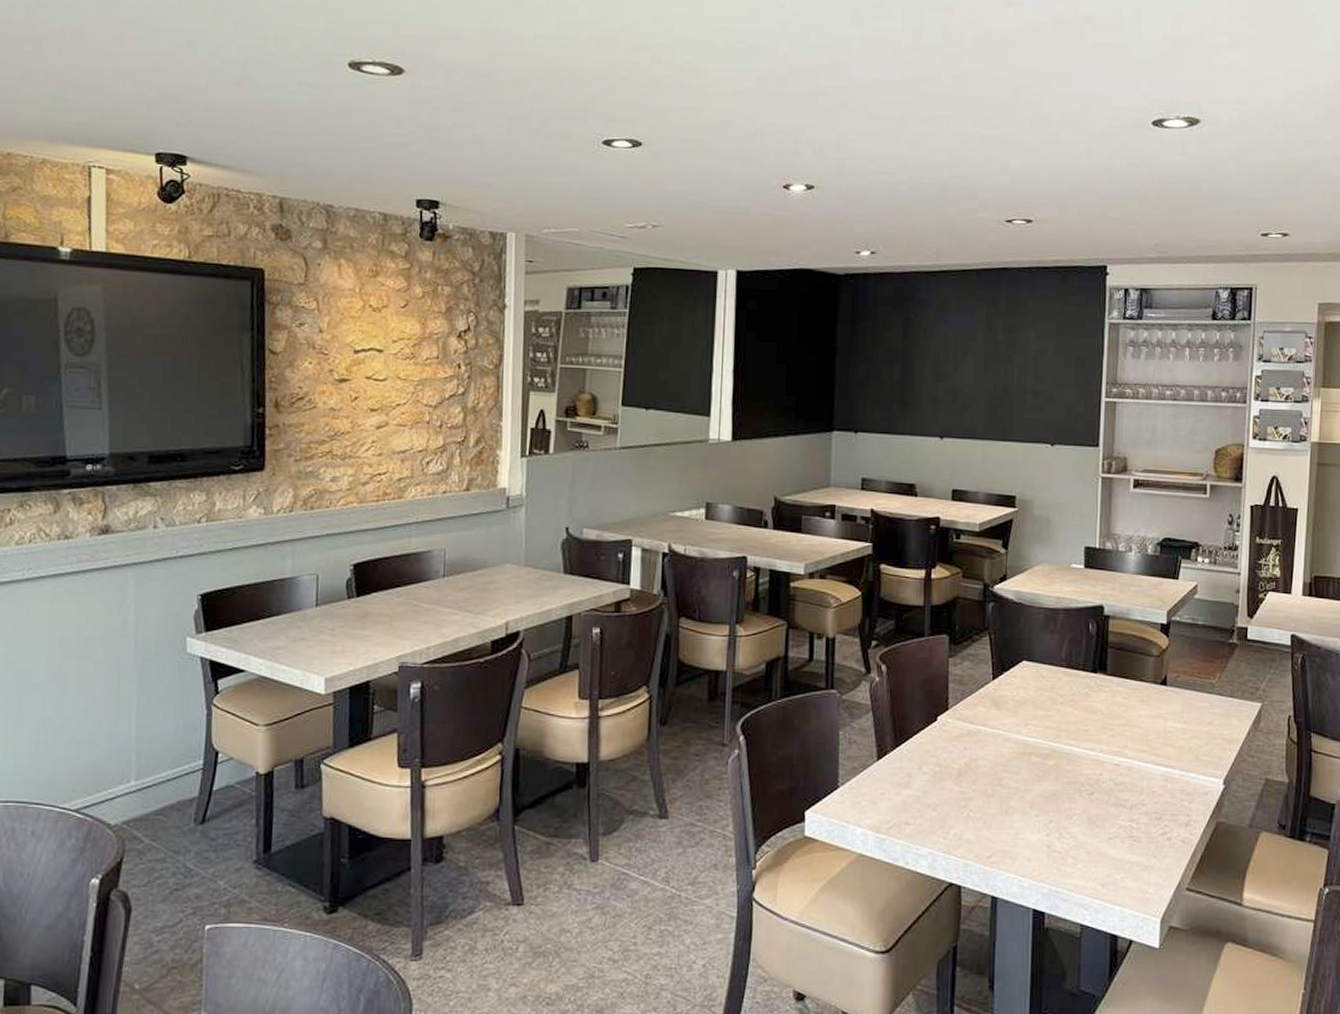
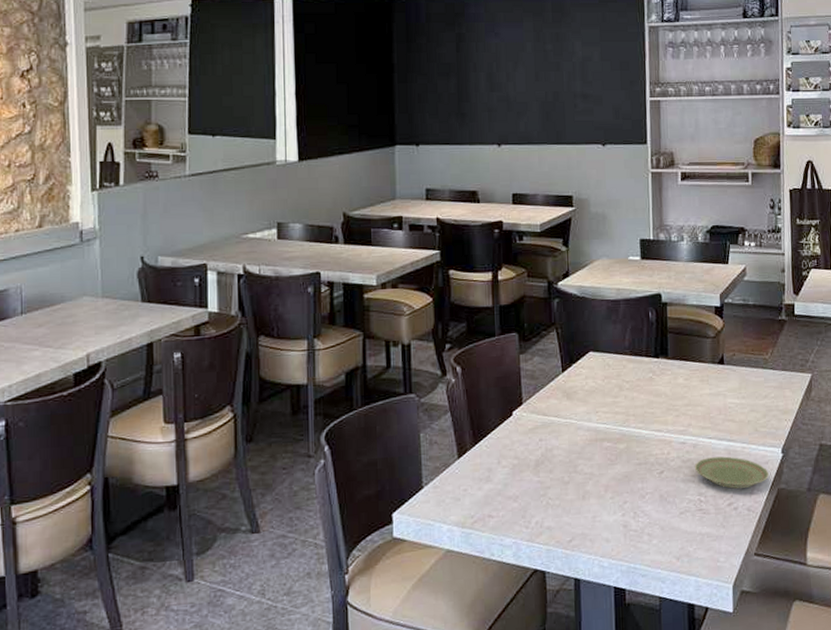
plate: none [1127,782,1208,818] -> present [694,456,769,489]

